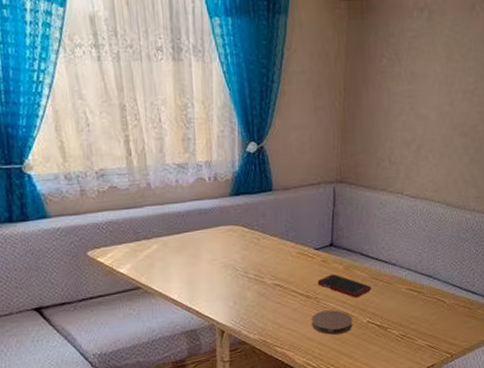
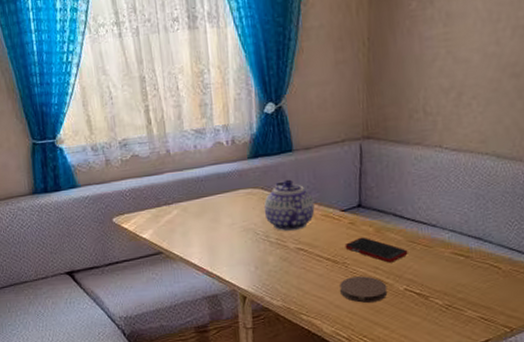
teapot: none [243,218,291,268] -> present [263,179,315,232]

